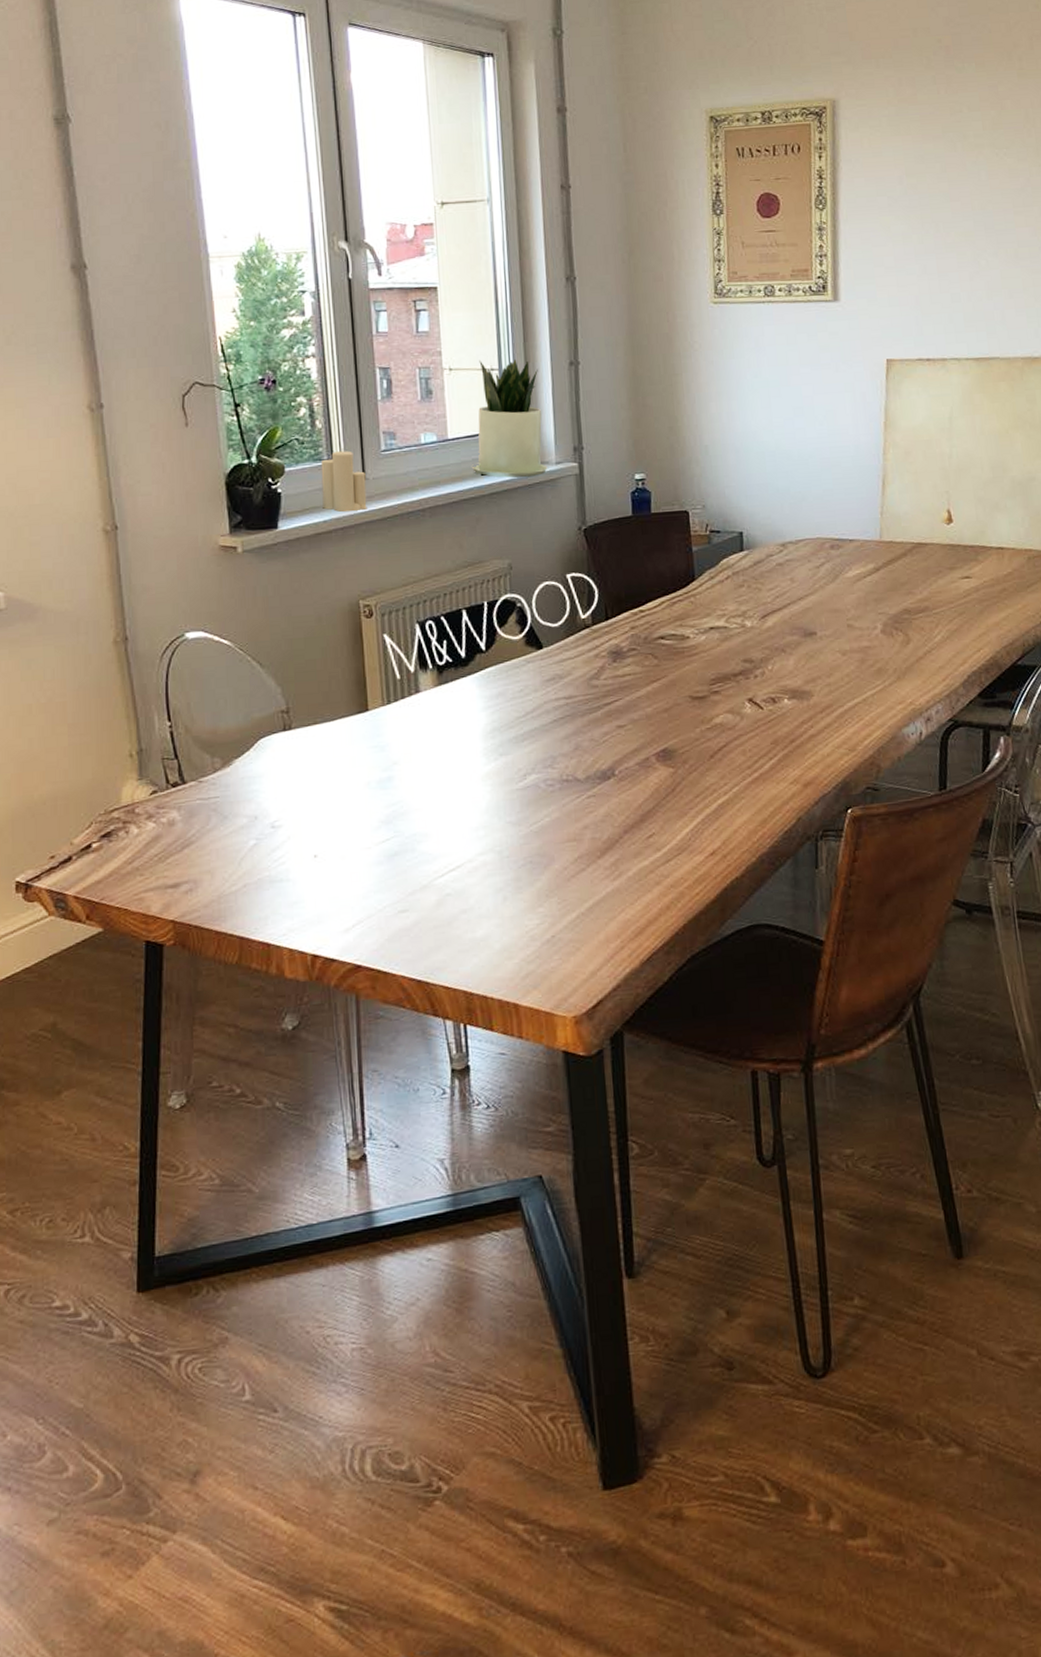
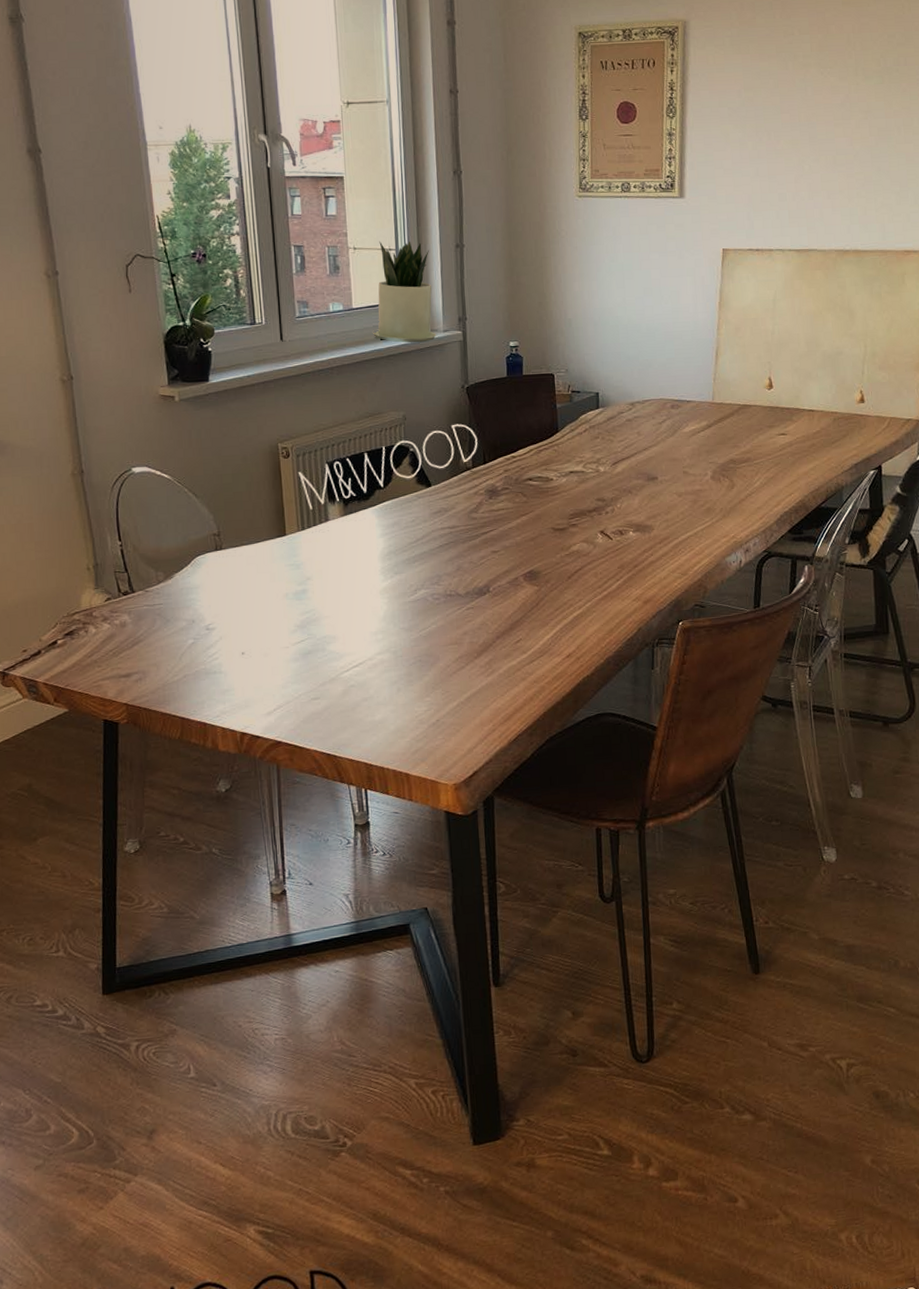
candle: present [320,448,367,513] -> none [245,314,284,369]

